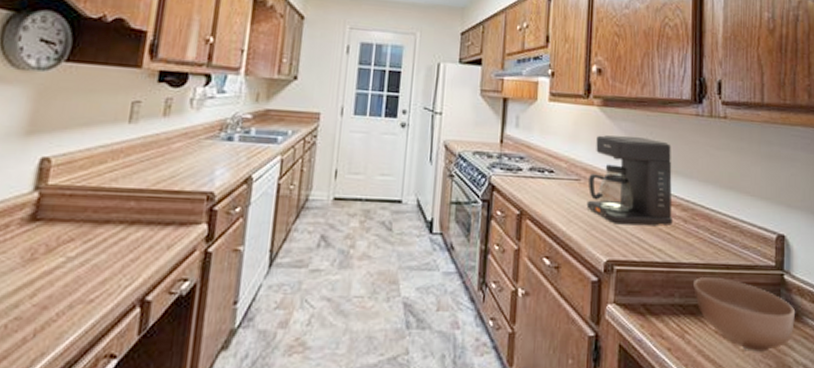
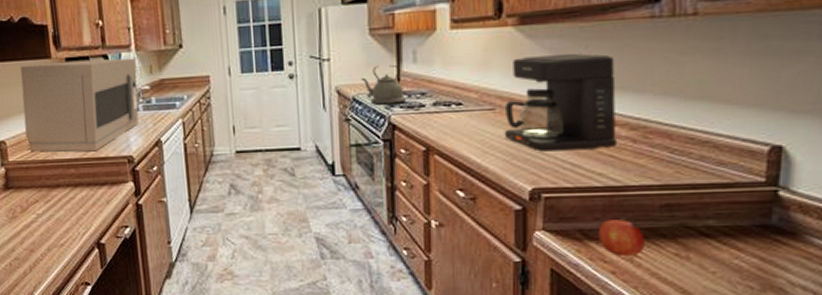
microwave: none [77,71,243,183] -> present [20,58,139,152]
kettle: none [468,125,507,165] -> present [361,64,407,105]
fruit: none [657,295,693,332] -> present [598,219,645,256]
bowl: present [692,277,796,352] -> none [644,199,794,274]

